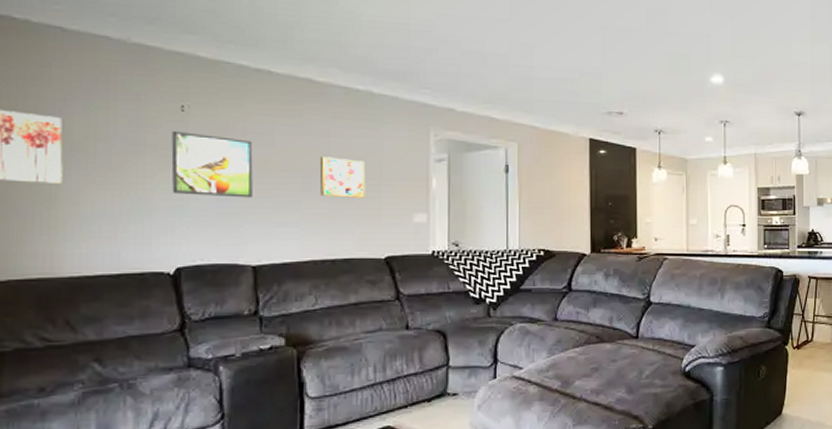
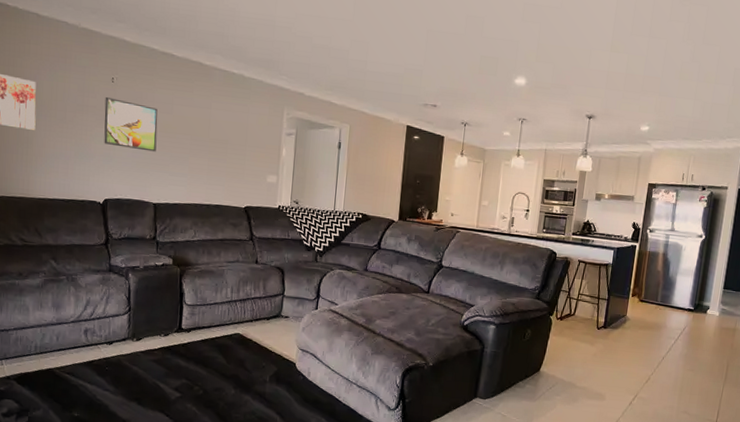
wall art: present [319,157,366,198] -> none [202,124,235,160]

